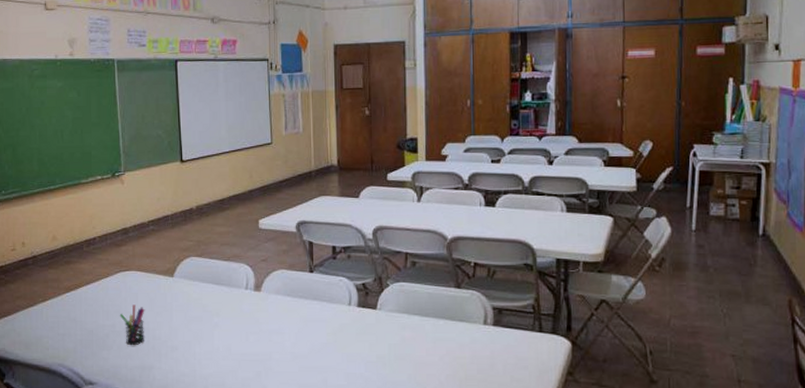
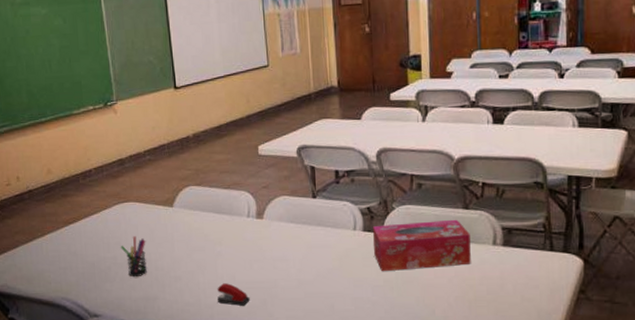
stapler: none [213,354,245,378] -> present [217,283,250,306]
tissue box: none [368,298,462,348] -> present [373,219,471,272]

